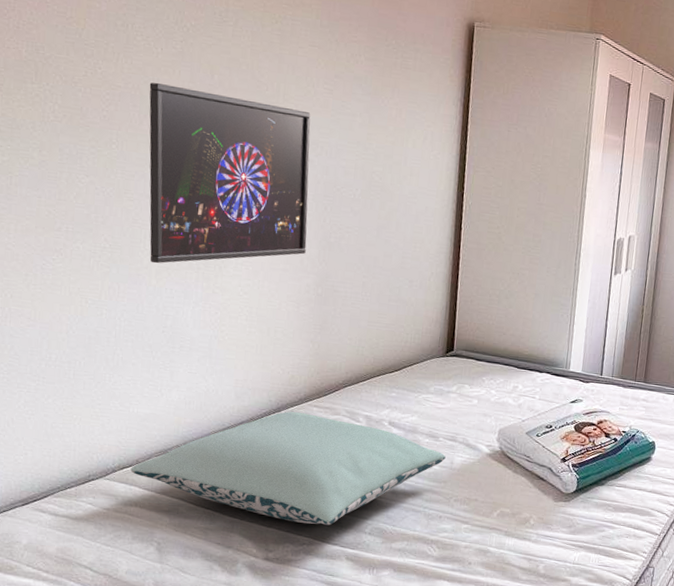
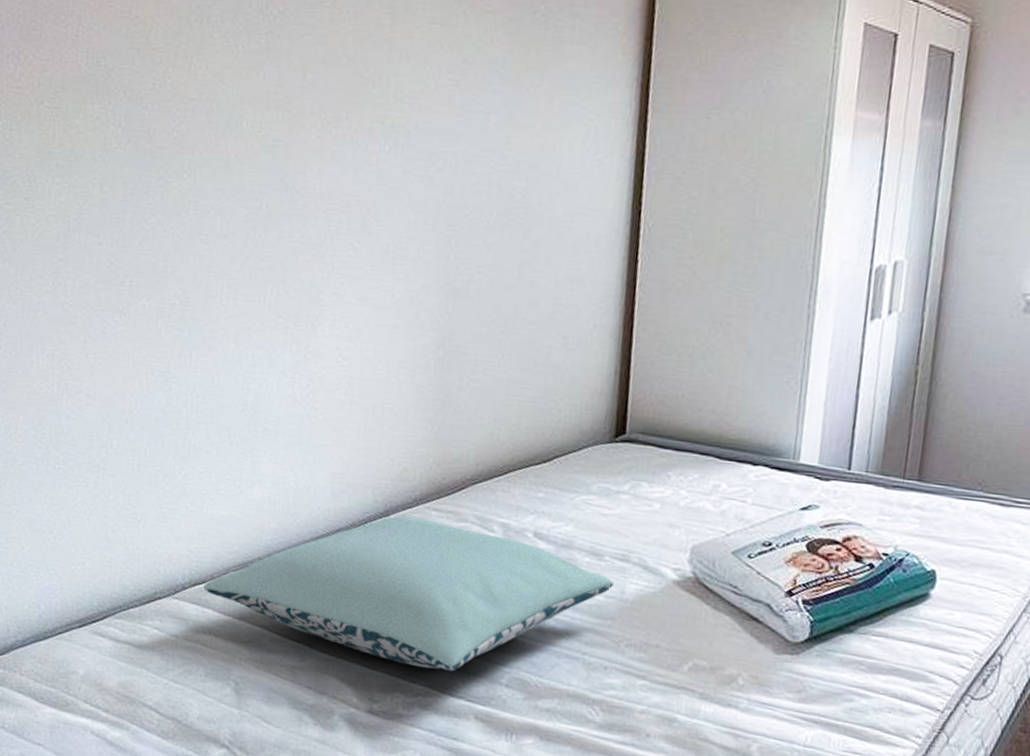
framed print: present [149,82,311,264] -> none [227,89,430,323]

